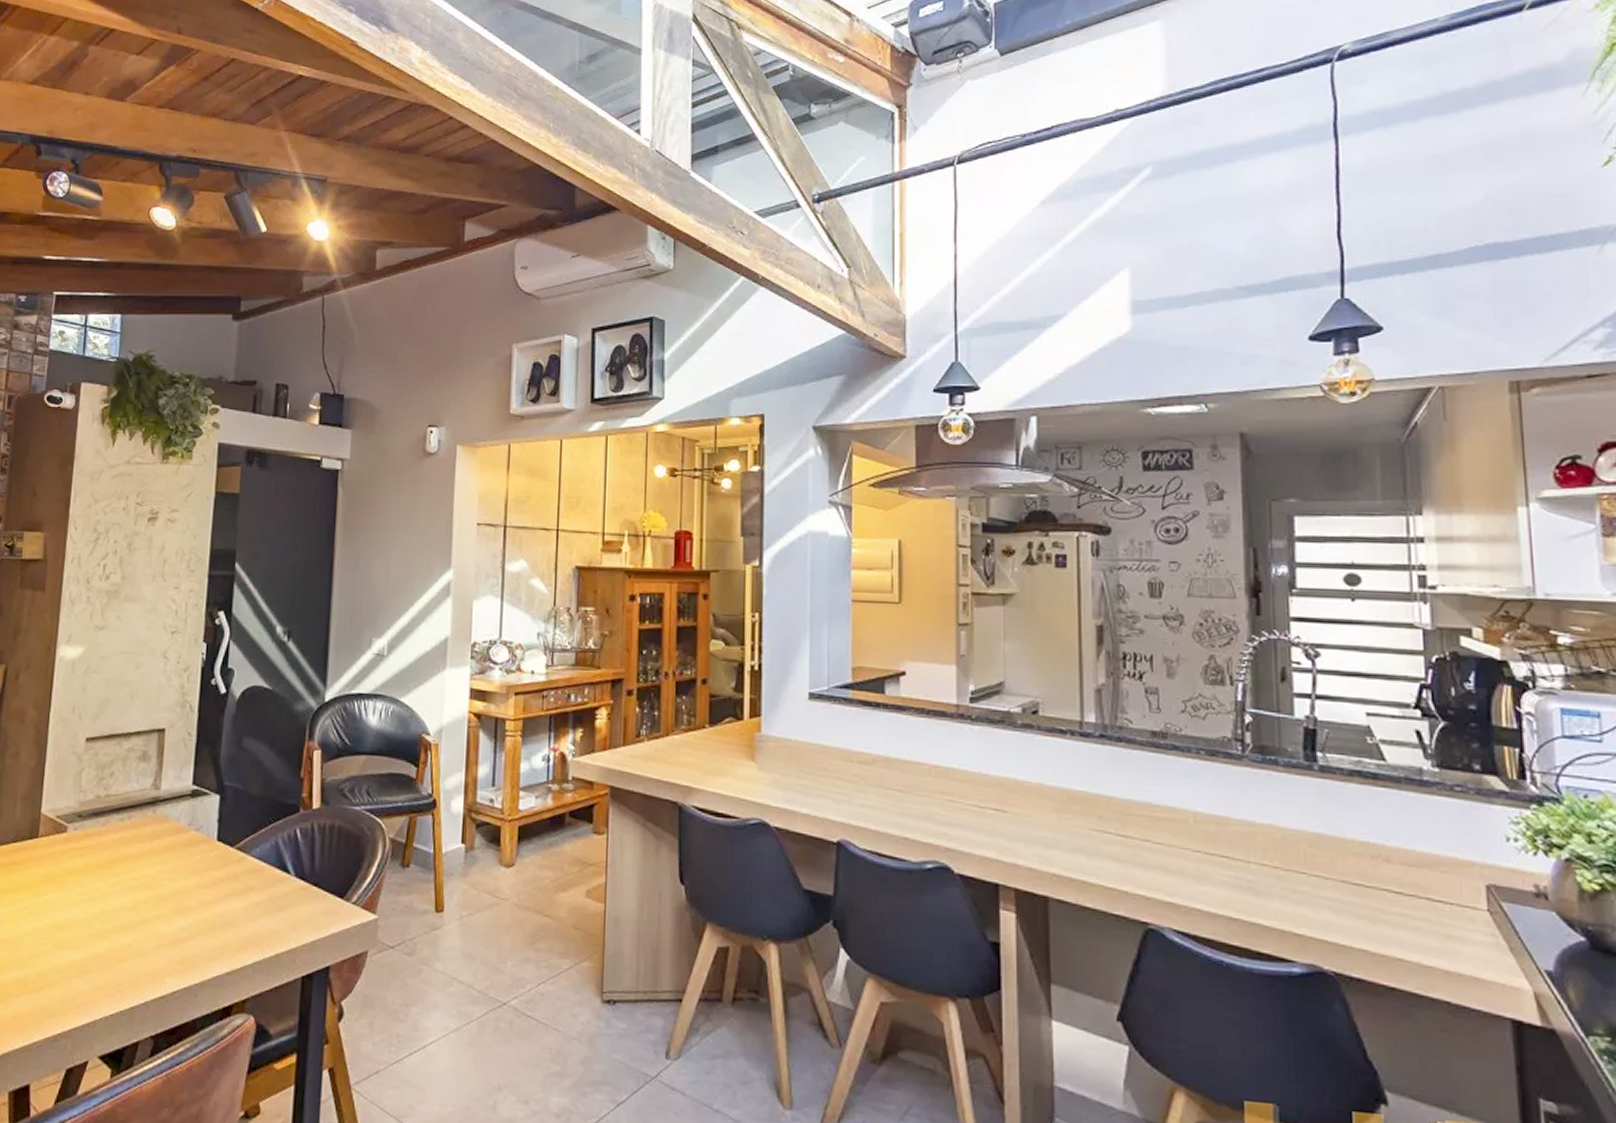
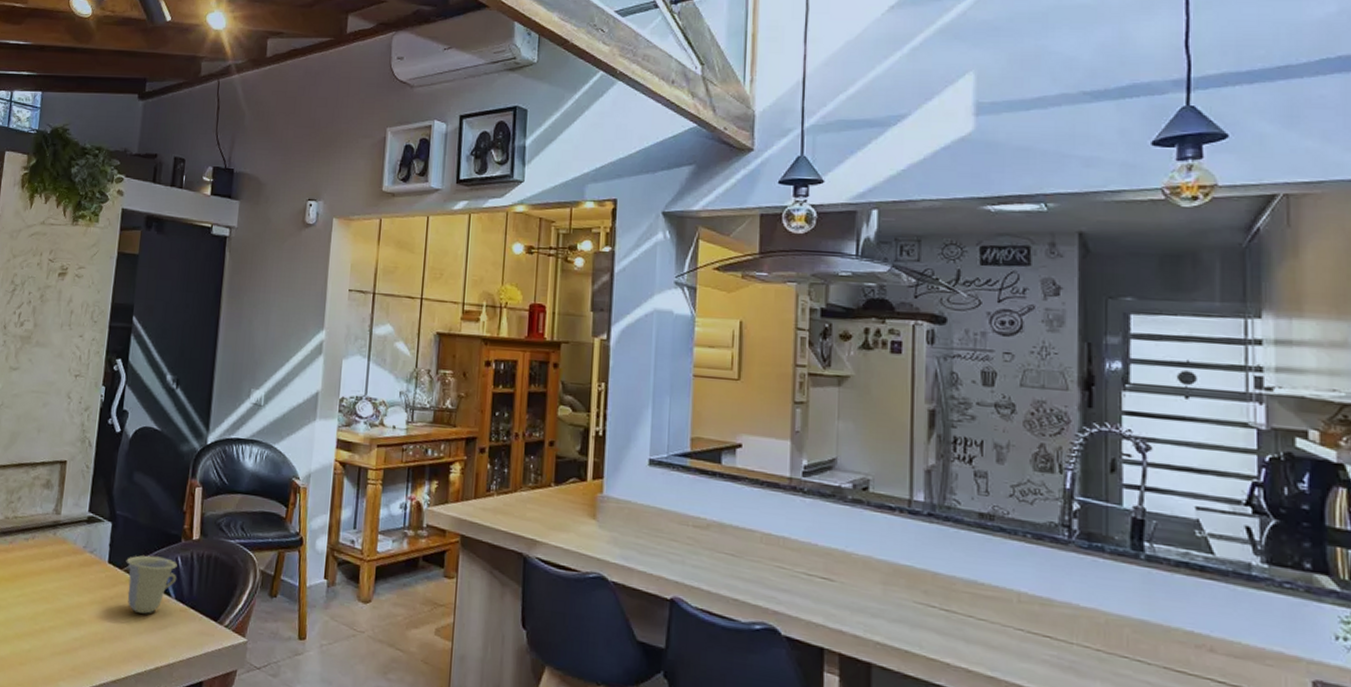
cup: none [237,829,296,895] -> present [126,555,178,614]

